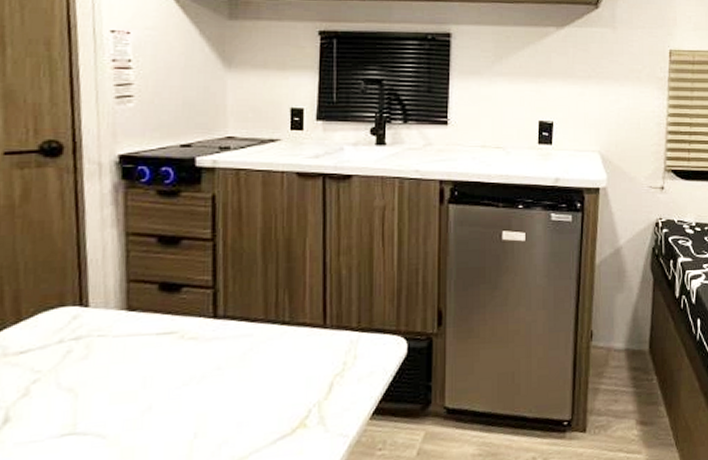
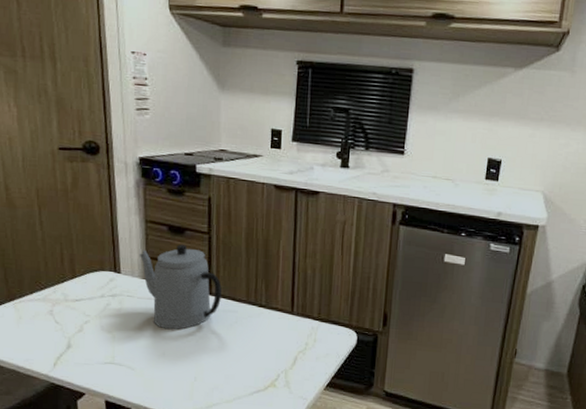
teapot: none [116,258,231,374] -> present [139,244,222,330]

